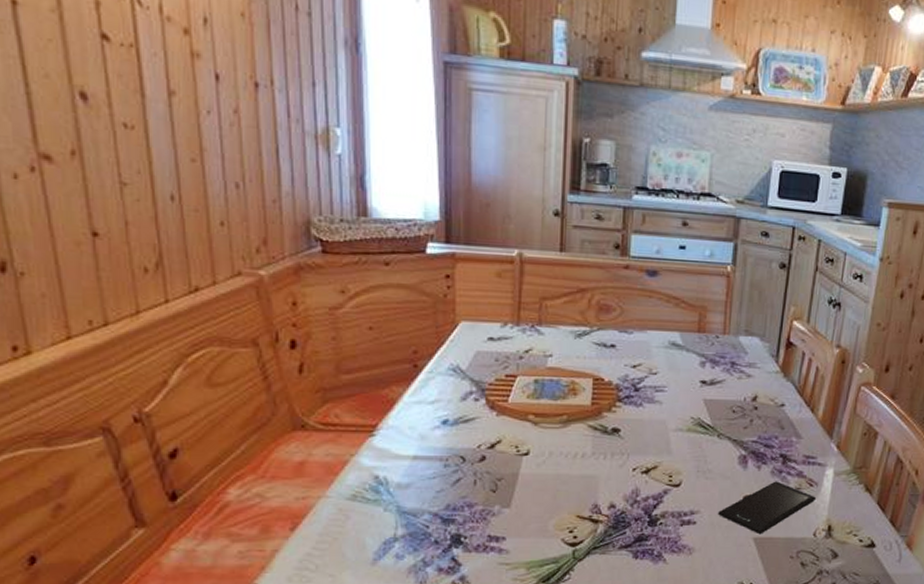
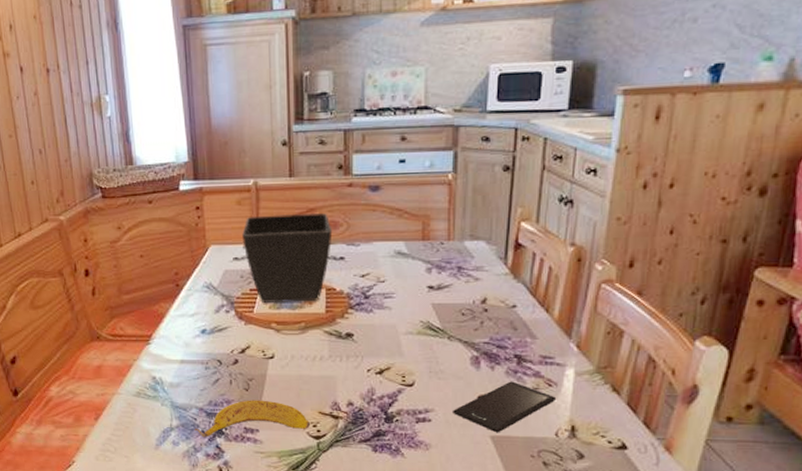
banana: none [426,503,566,549] -> present [195,400,310,438]
flower pot: none [500,292,605,393] -> present [242,213,333,304]

